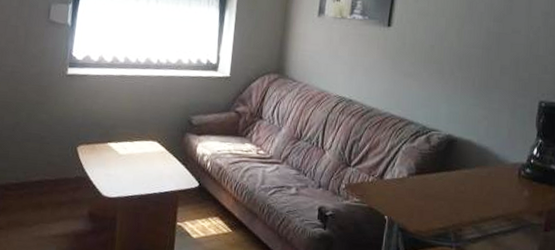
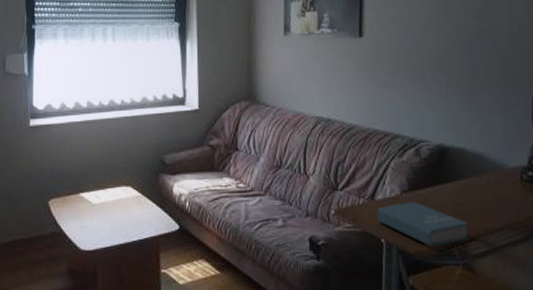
book: none [383,184,467,228] -> present [376,201,469,247]

